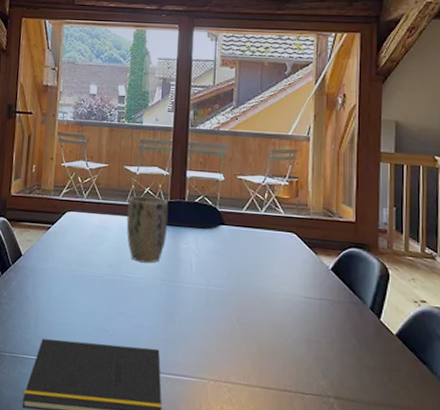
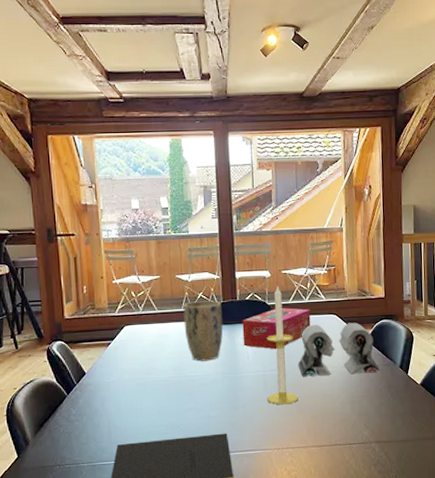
tissue box: none [187,216,266,263] -> present [242,308,311,350]
candle: none [208,190,245,330] -> present [266,285,298,405]
jet engine intake: none [247,241,345,311] -> present [298,322,380,377]

